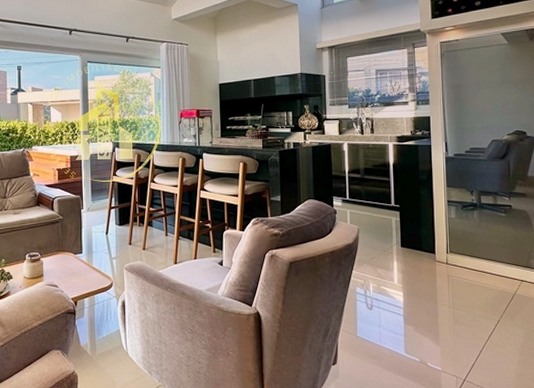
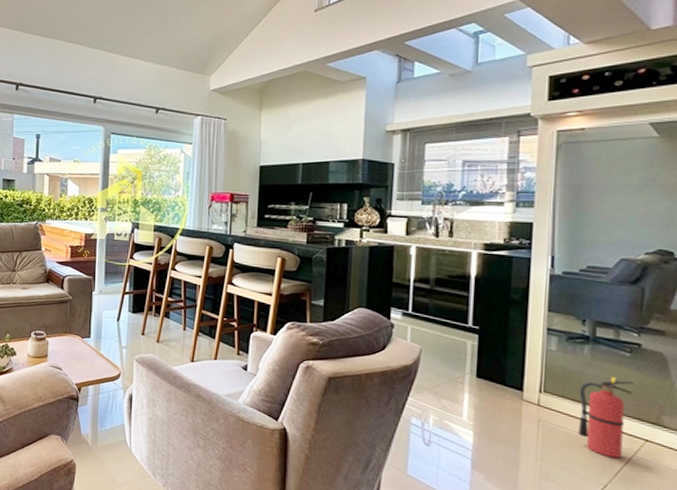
fire extinguisher: none [474,233,510,298] -> present [578,376,633,459]

